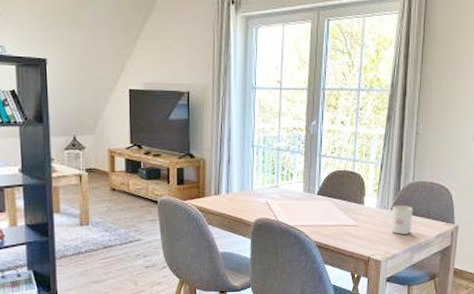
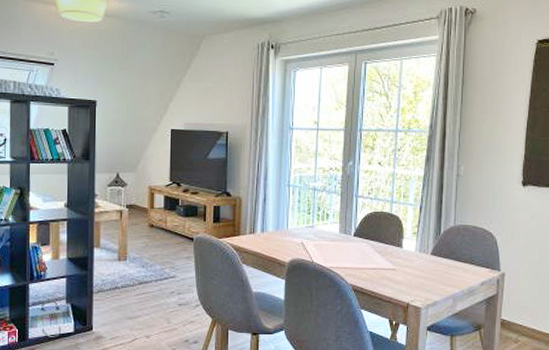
mug: present [384,206,414,235] -> none [424,250,455,282]

